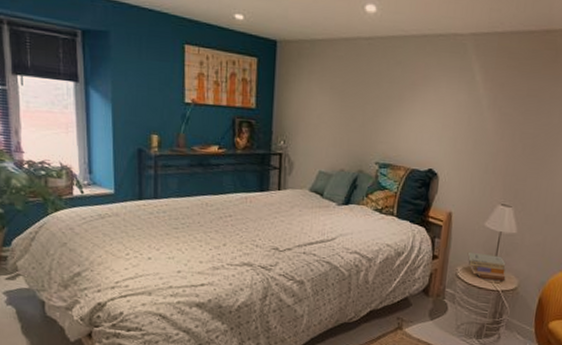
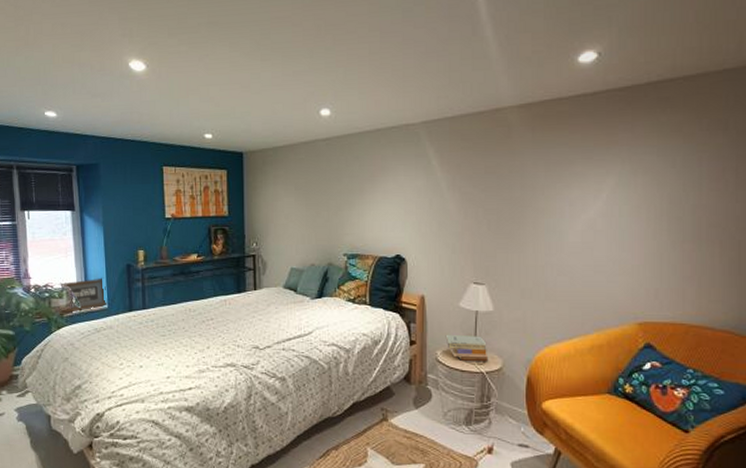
picture frame: none [58,160,114,195] -> present [59,279,107,314]

